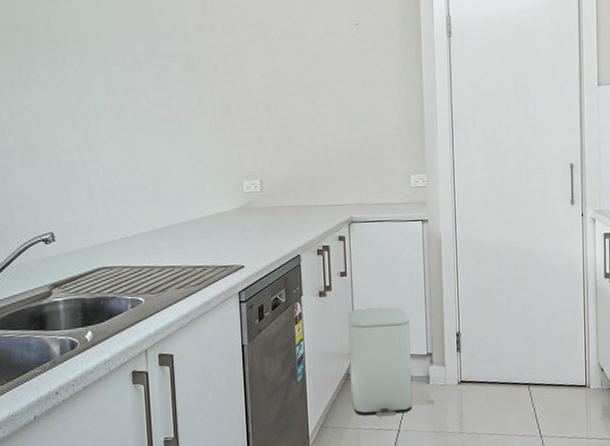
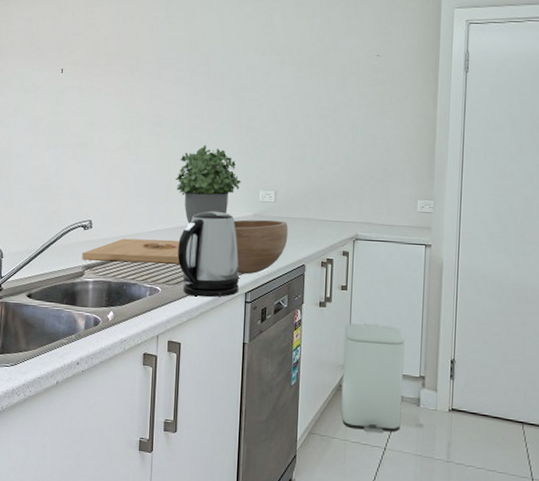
platter: none [47,244,162,278] -> present [82,238,180,264]
potted plant: none [147,136,222,225] -> present [175,145,241,224]
kettle: none [158,207,232,303] -> present [177,210,239,298]
bowl: none [217,210,279,273] -> present [233,219,288,274]

